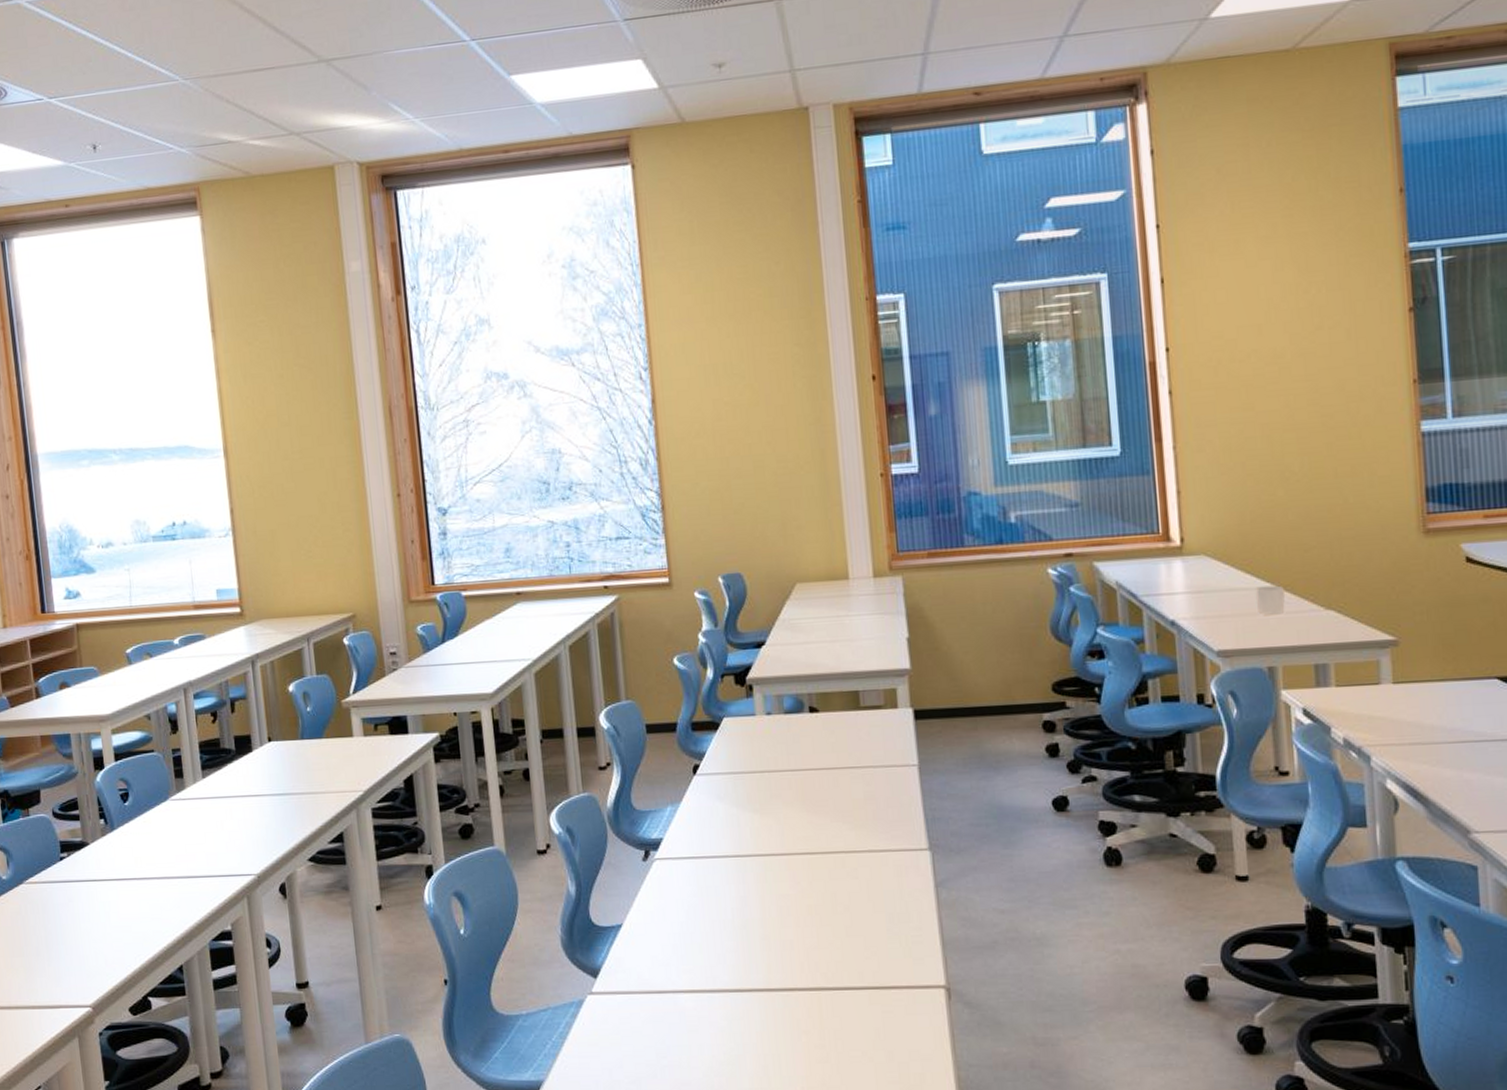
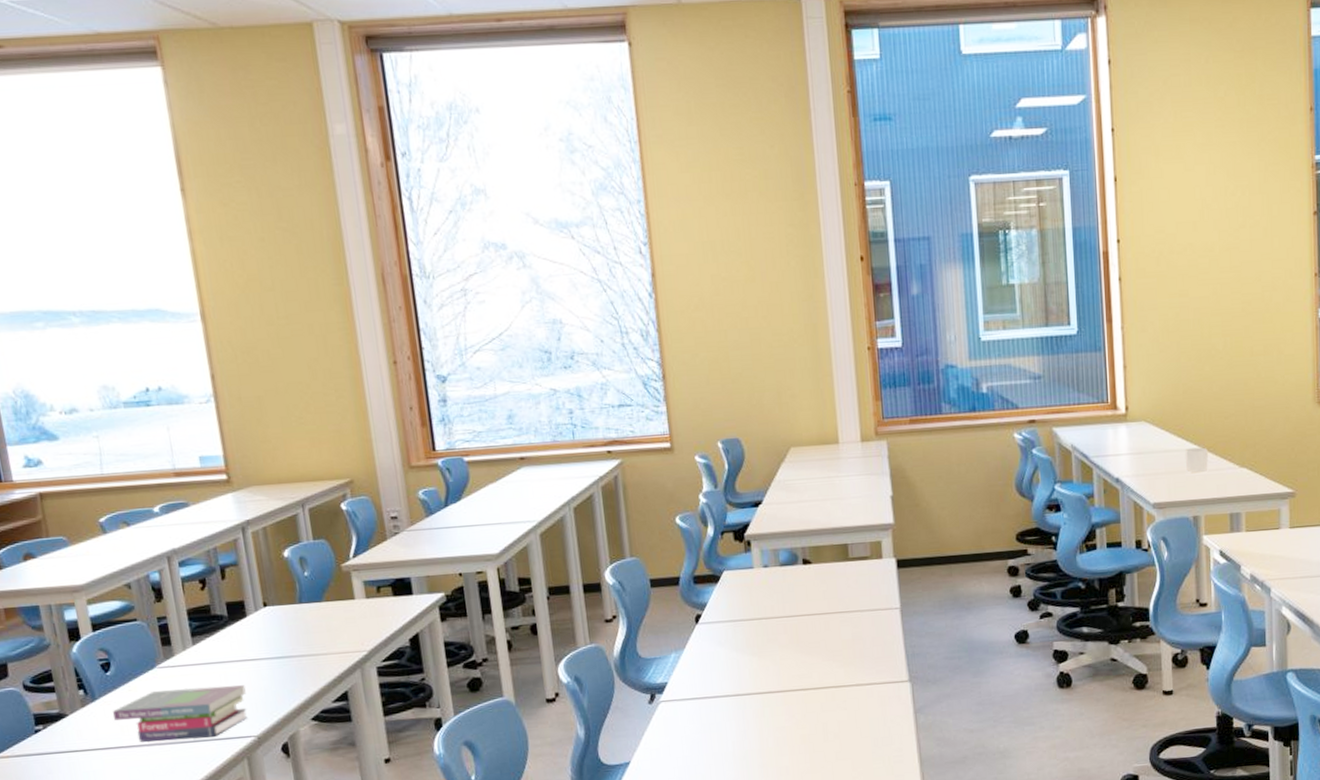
books: none [129,821,249,875] -> present [113,685,247,742]

